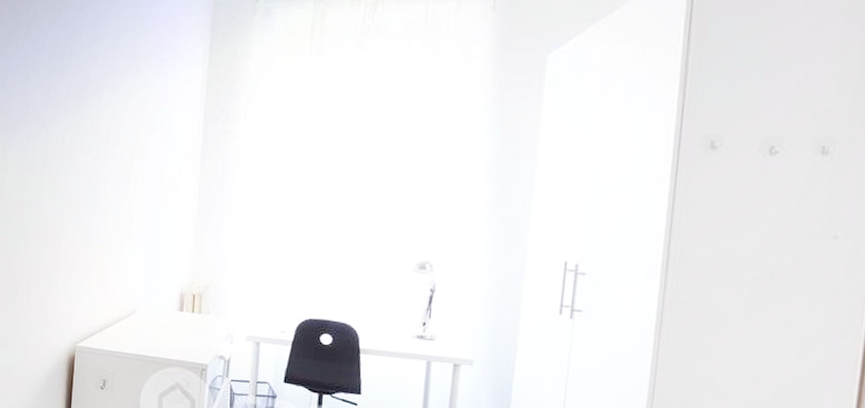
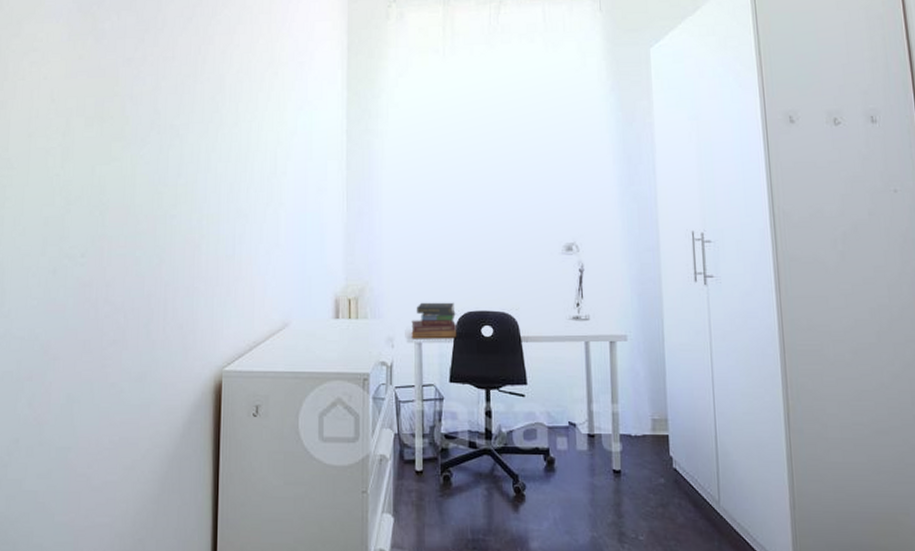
books: none [251,304,297,342] -> present [411,302,457,339]

